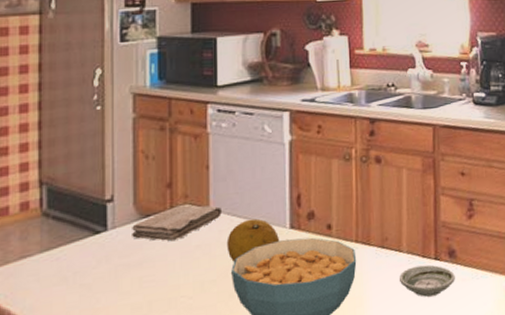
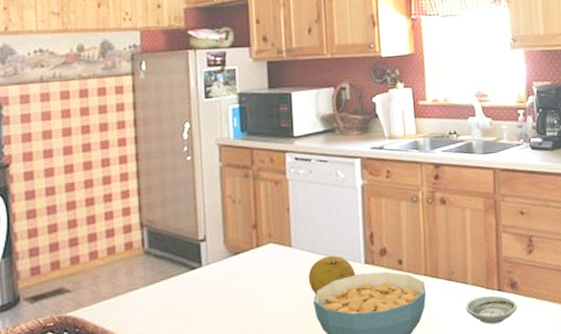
washcloth: present [132,204,223,241] -> none [223,243,304,275]

